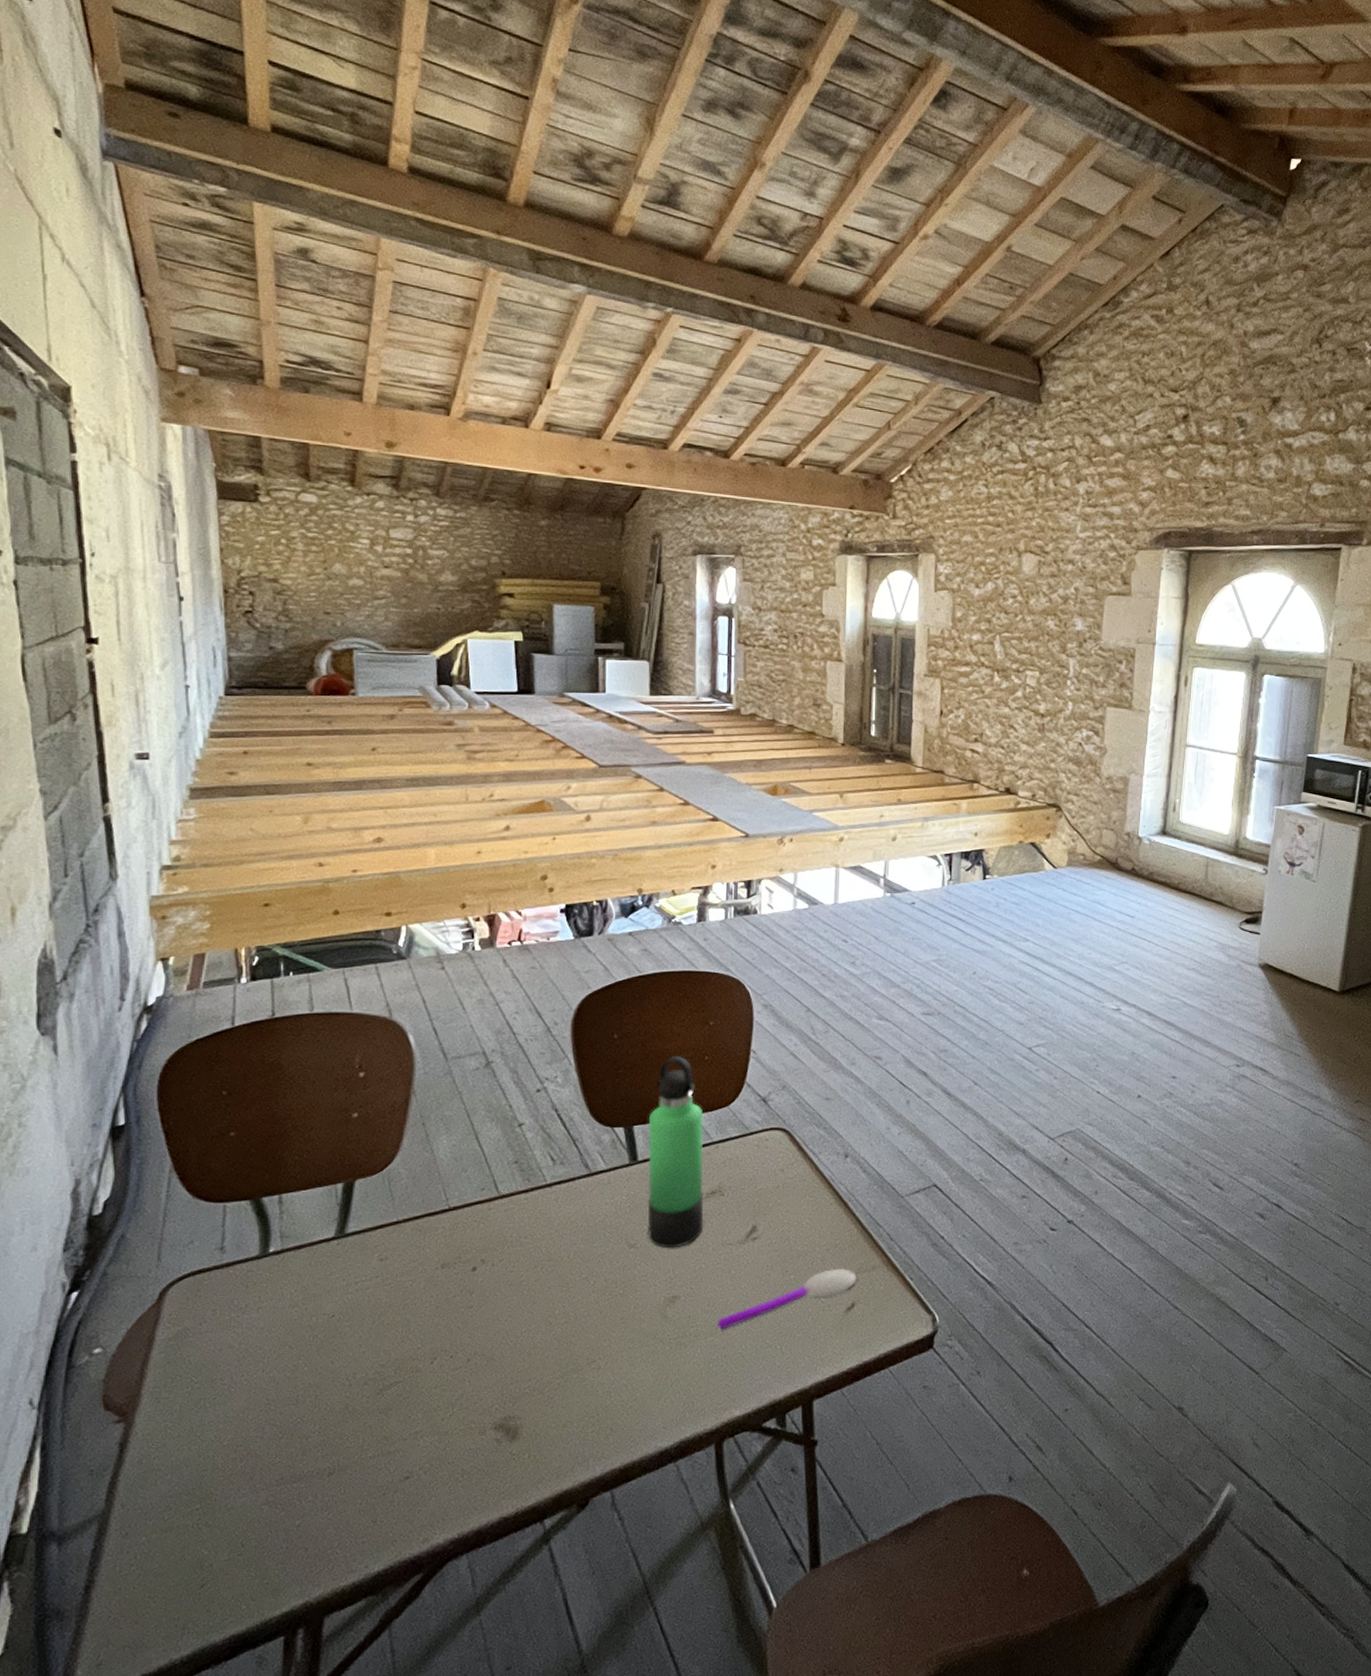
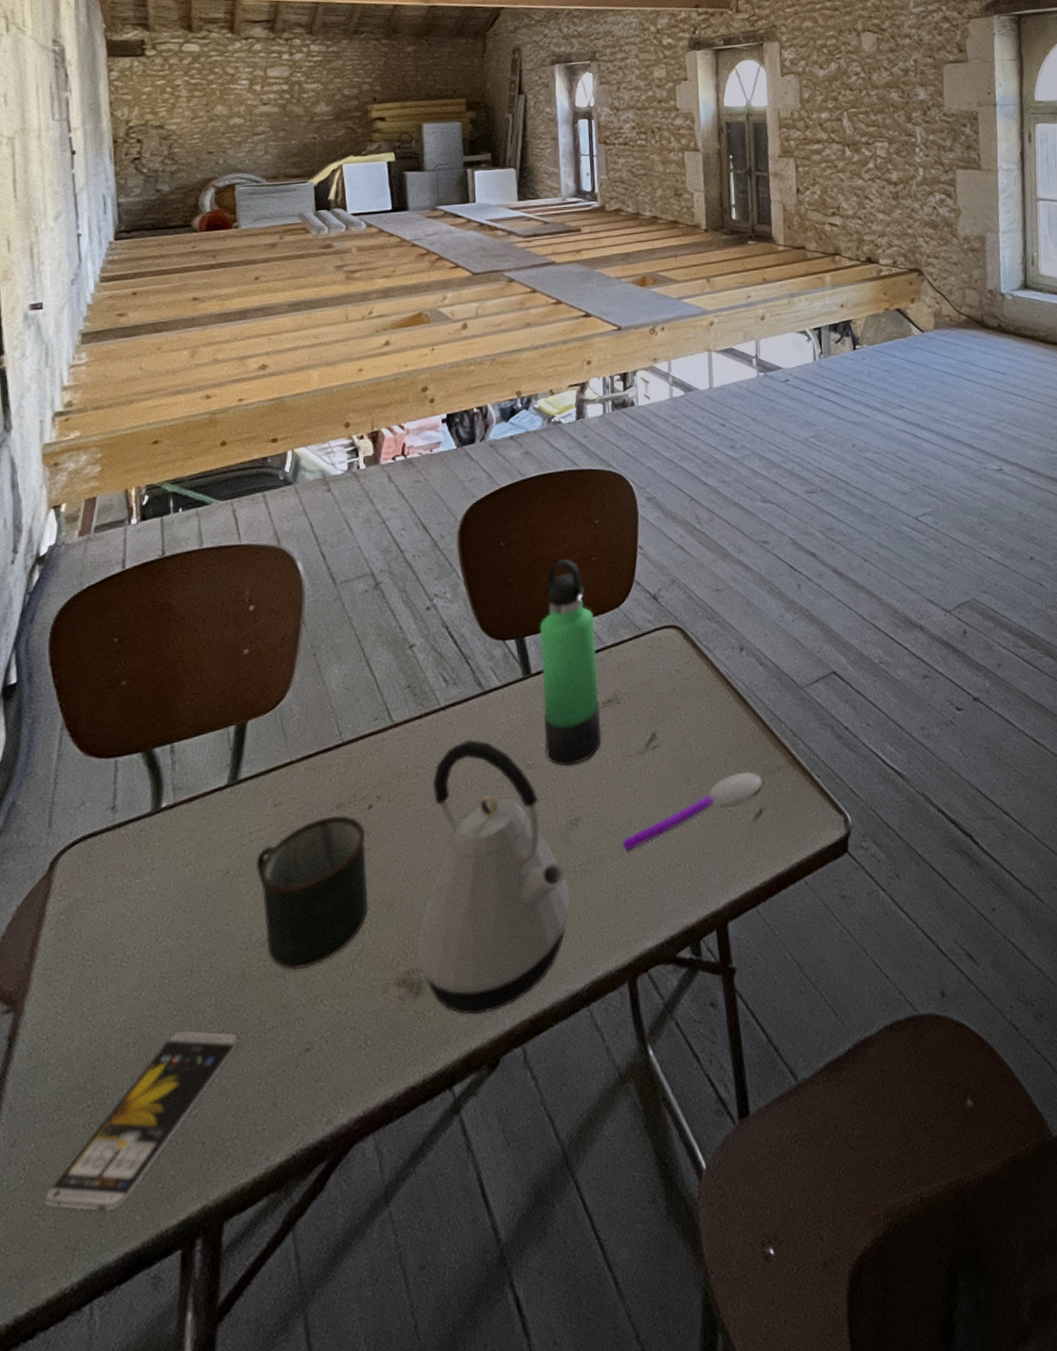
smartphone: none [155,1451,342,1600] -> present [44,1029,239,1212]
mug: none [361,1274,470,1407] -> present [255,815,368,970]
kettle: none [515,1215,665,1461] -> present [417,739,571,1016]

